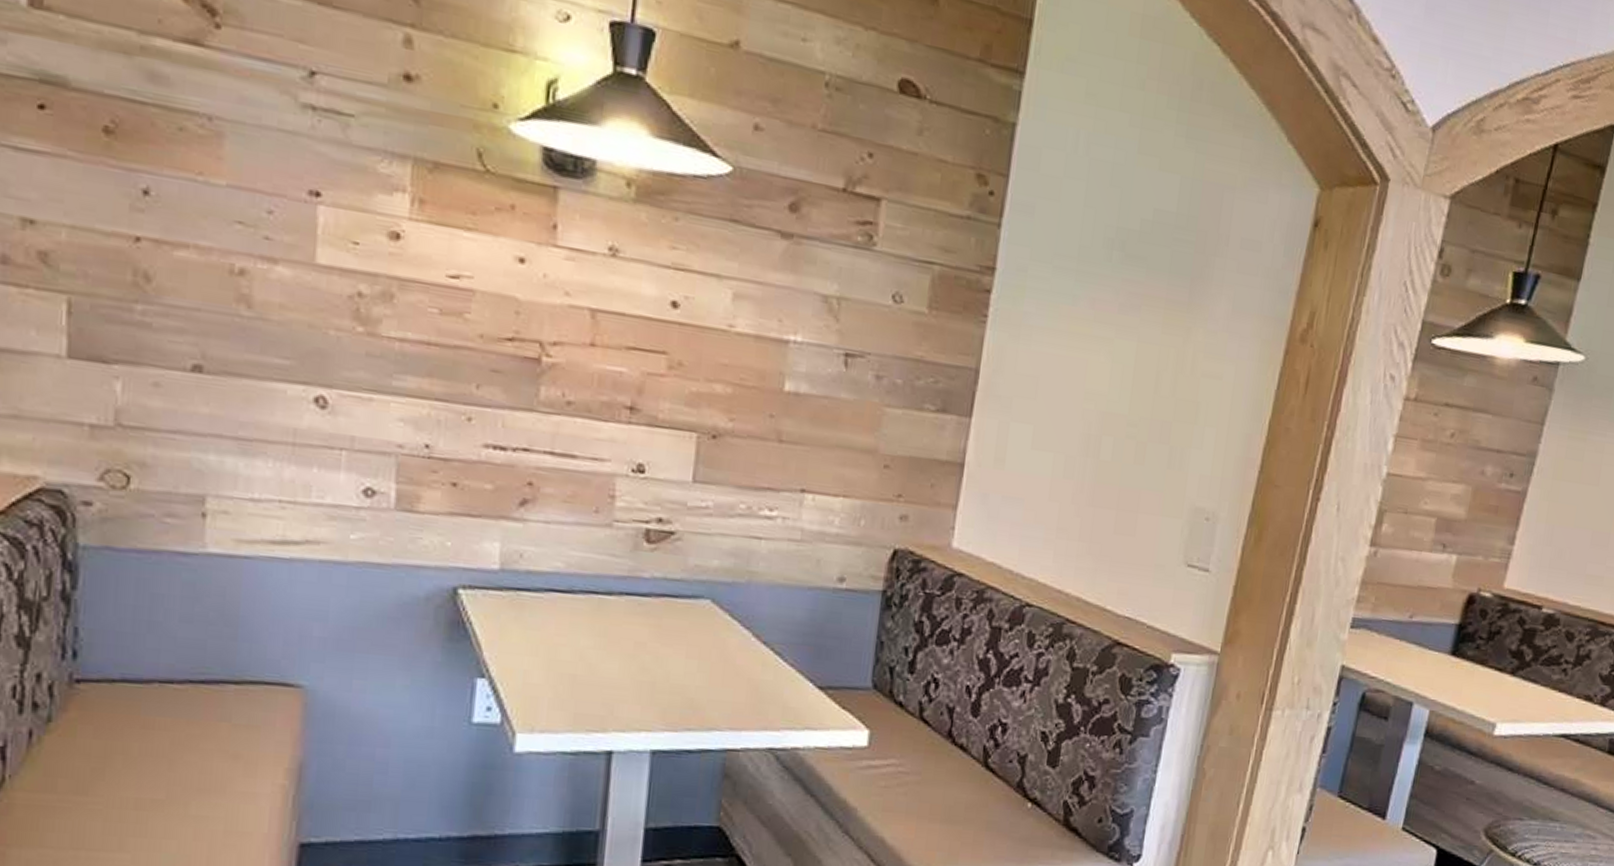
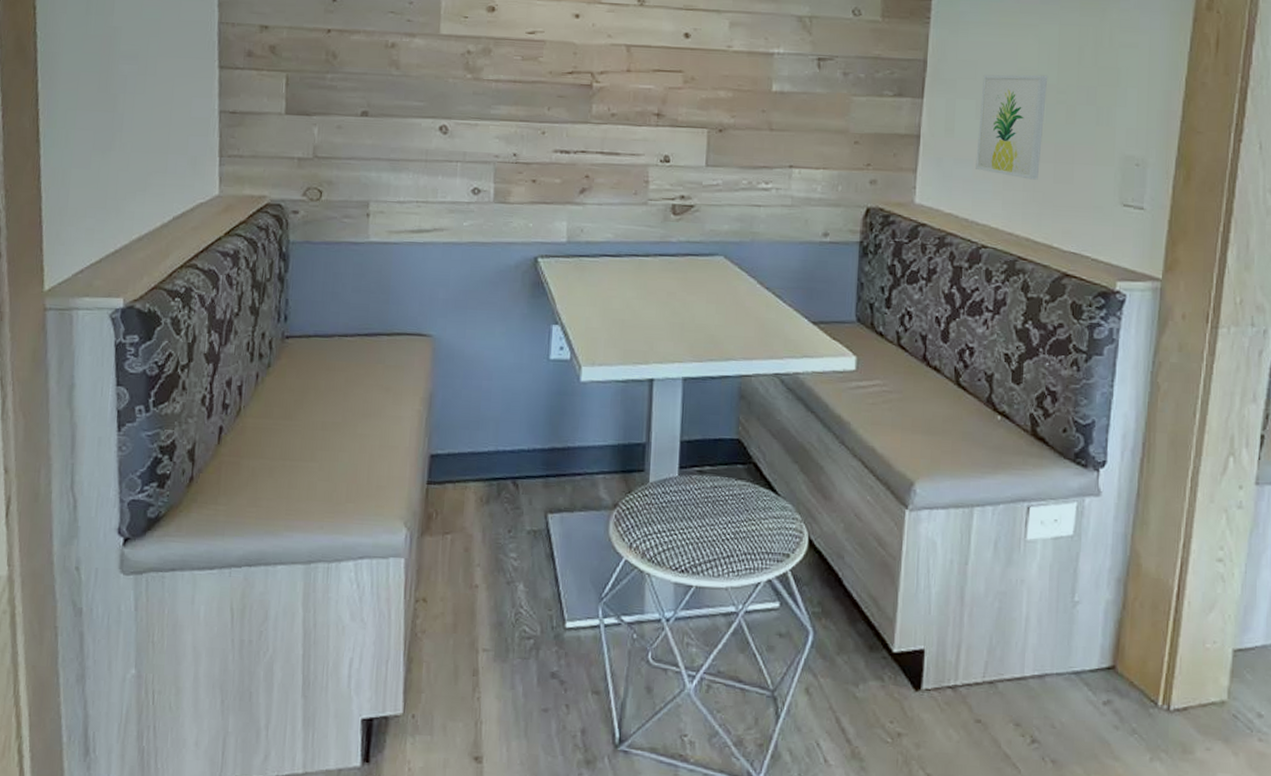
wall art: none [1026,394,1119,529] -> present [975,74,1048,180]

